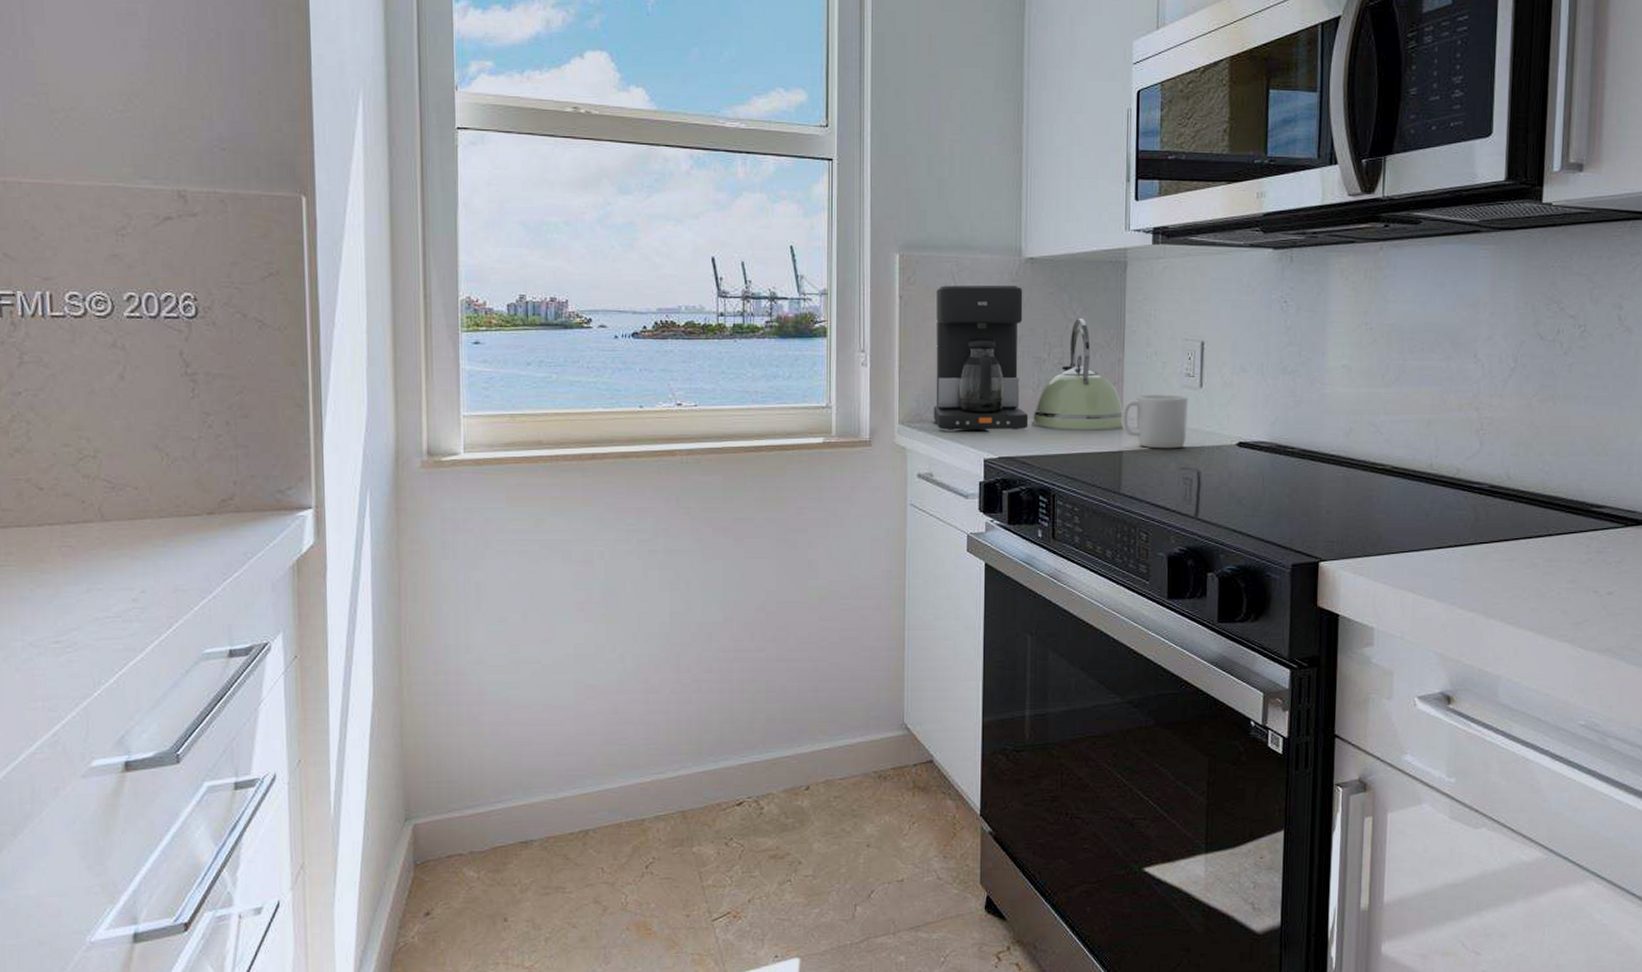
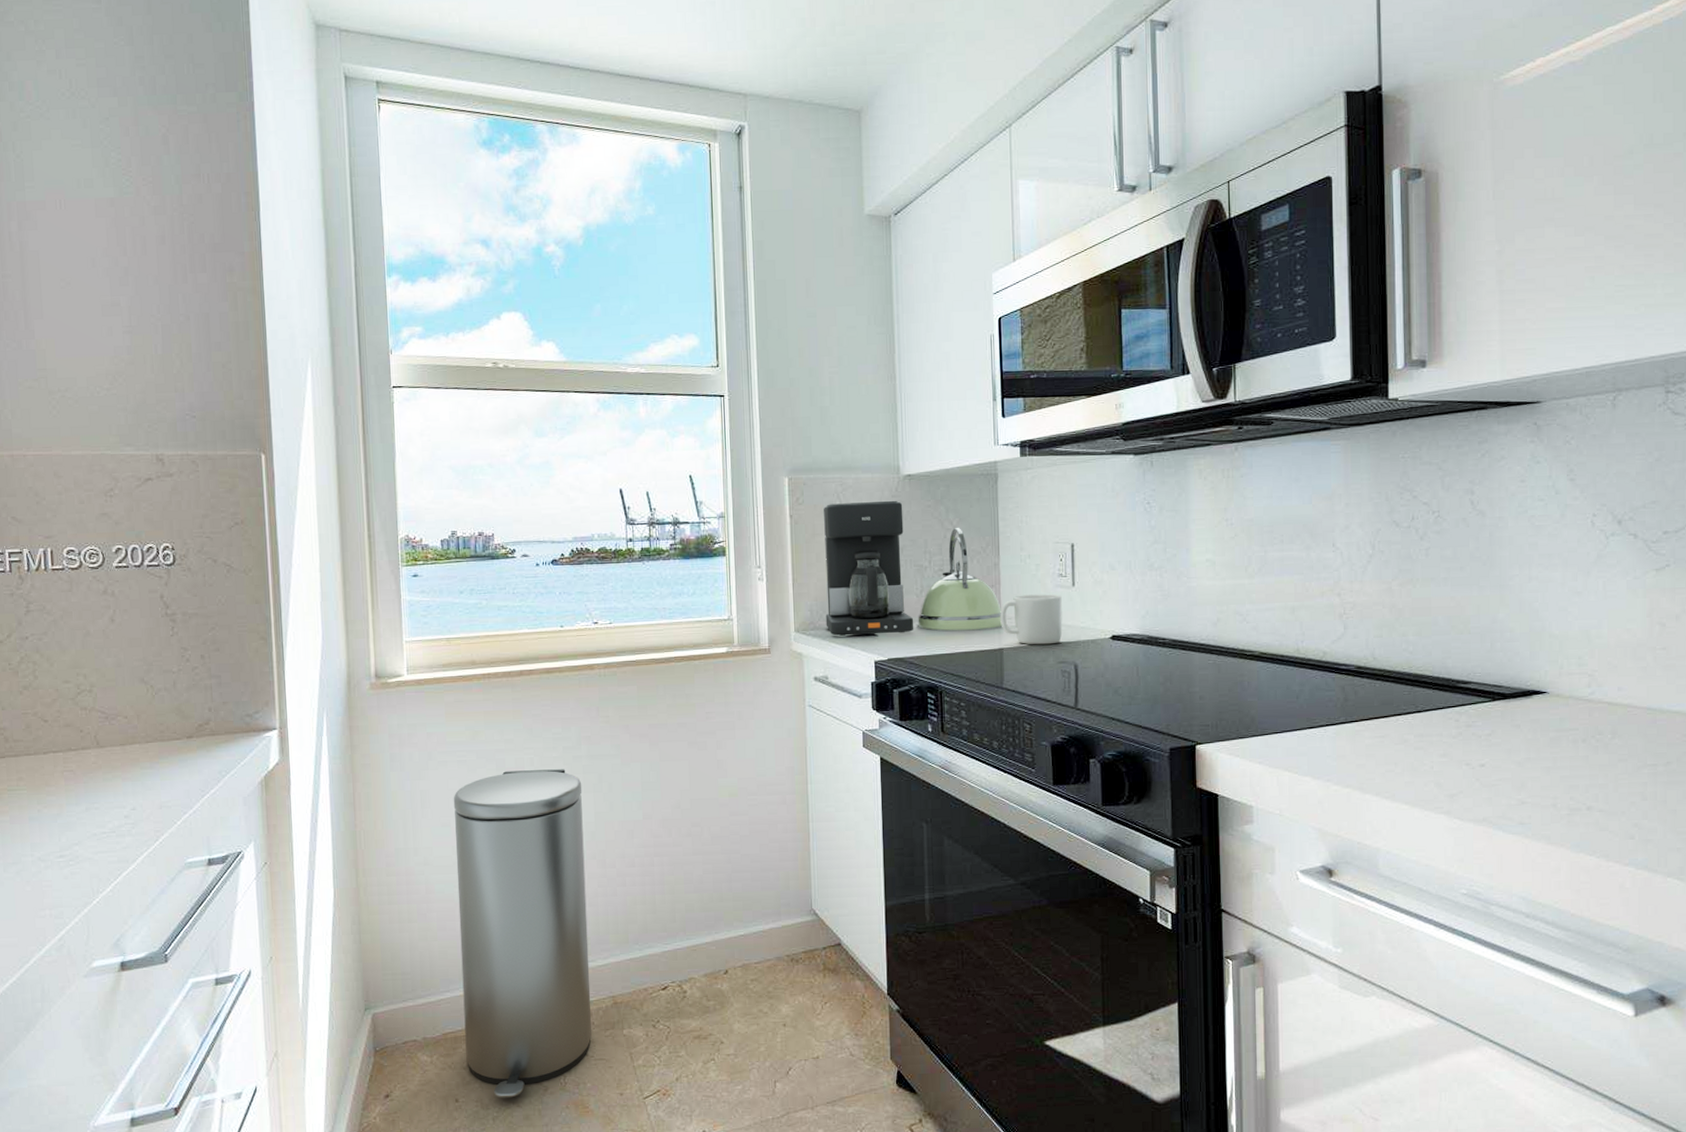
pedal bin: none [512,564,659,918] -> present [453,769,592,1098]

